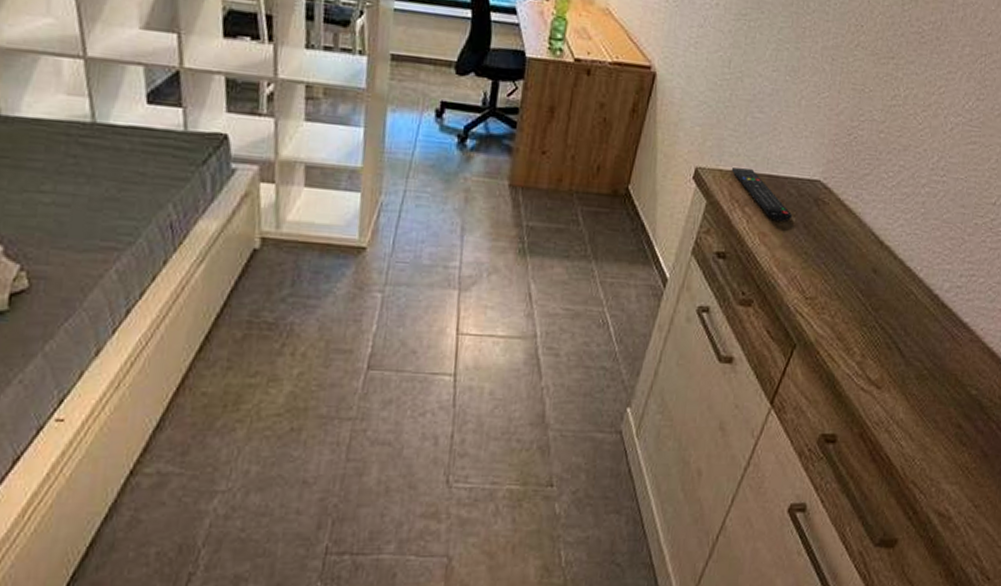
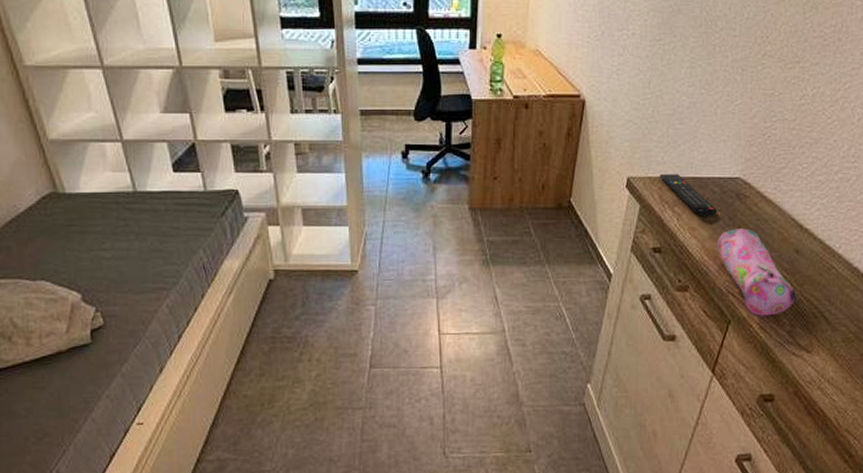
pencil case: none [787,238,872,343] -> present [716,228,798,316]

